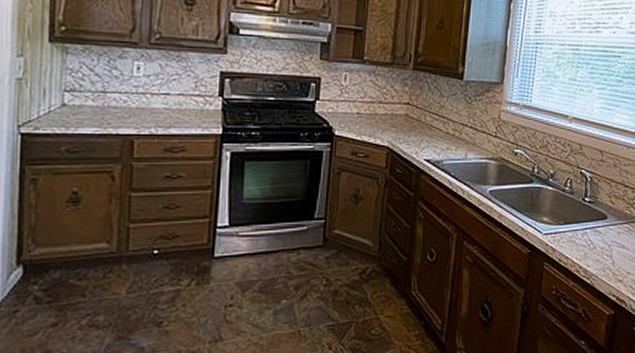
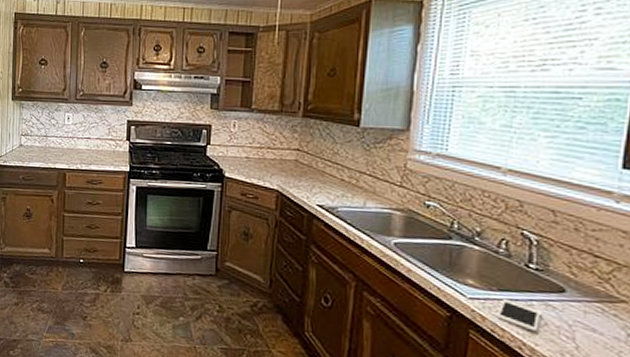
cell phone: none [563,231,592,255] -> present [496,299,542,332]

